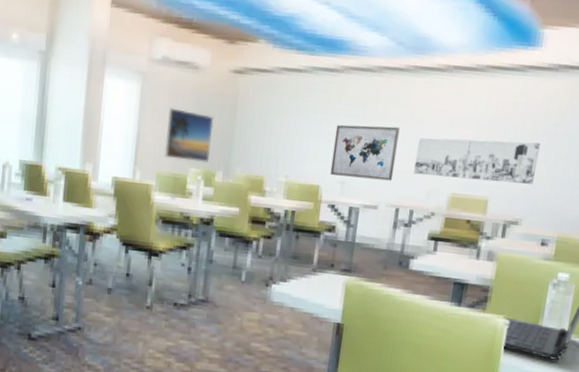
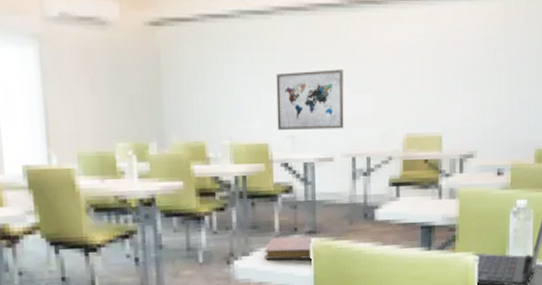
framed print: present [164,108,215,162] -> none [79,74,138,135]
notebook: none [300,269,355,294] -> present [264,236,322,260]
wall art: present [413,137,541,184] -> none [364,71,483,118]

